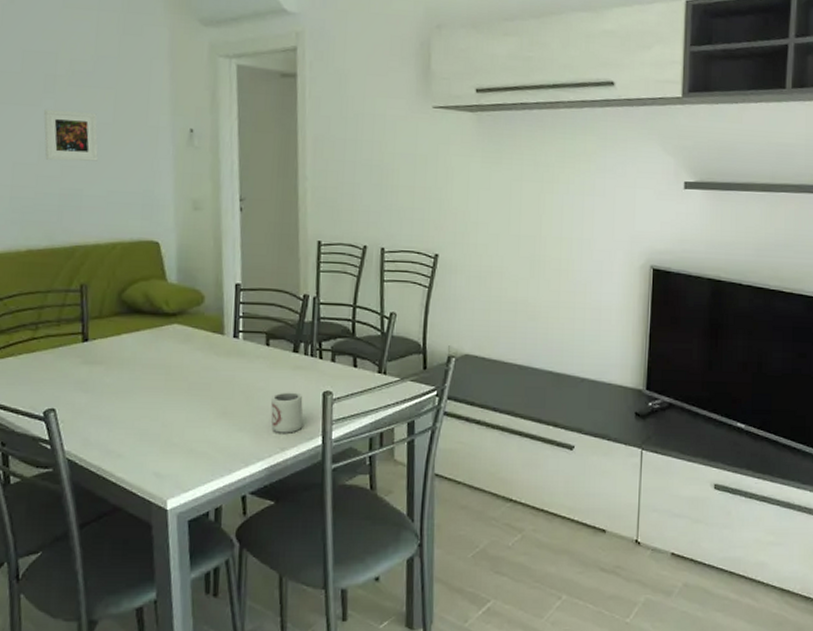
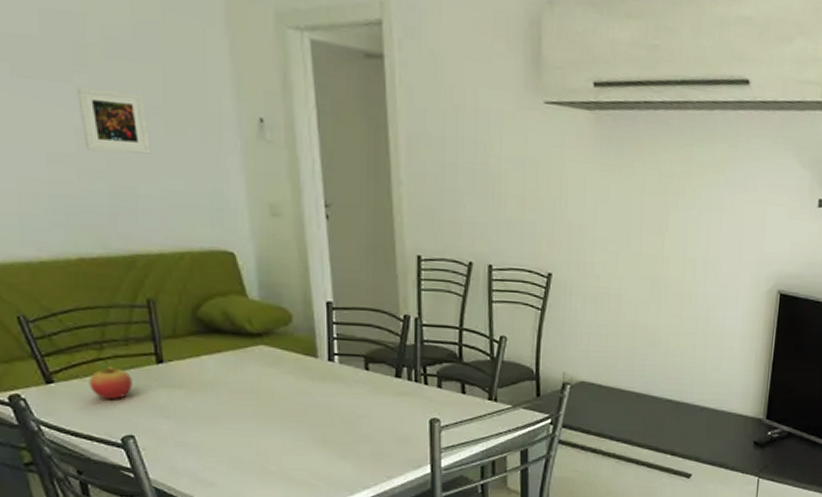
fruit: none [22,341,59,376] -> present [89,361,132,400]
cup: present [271,392,303,433] -> none [374,419,410,461]

